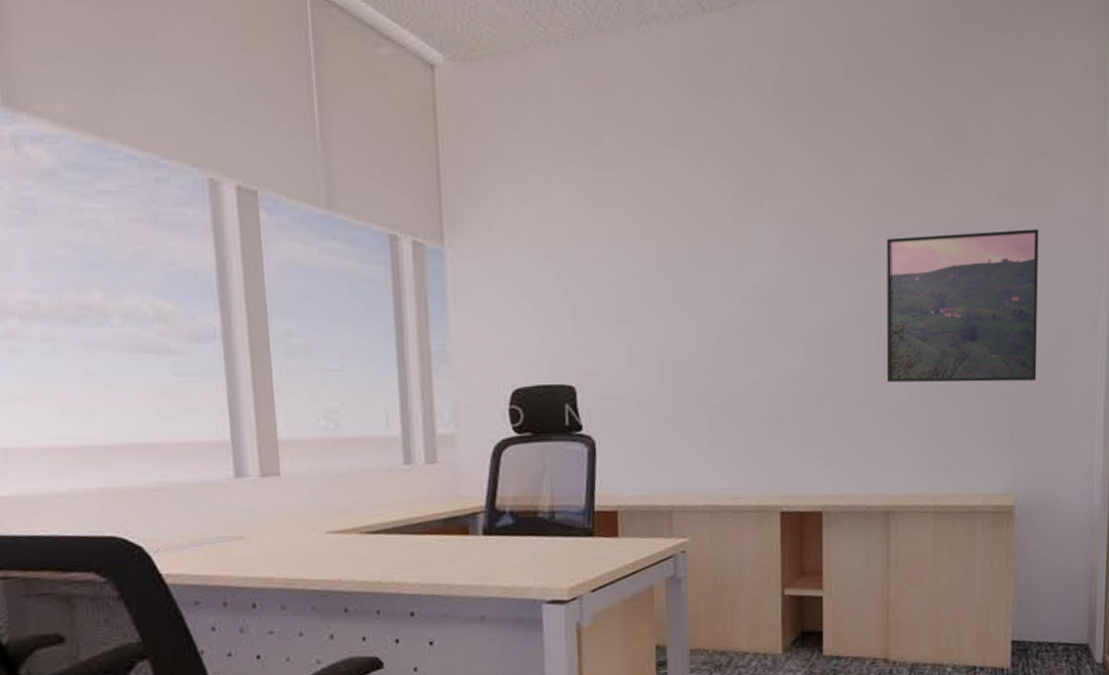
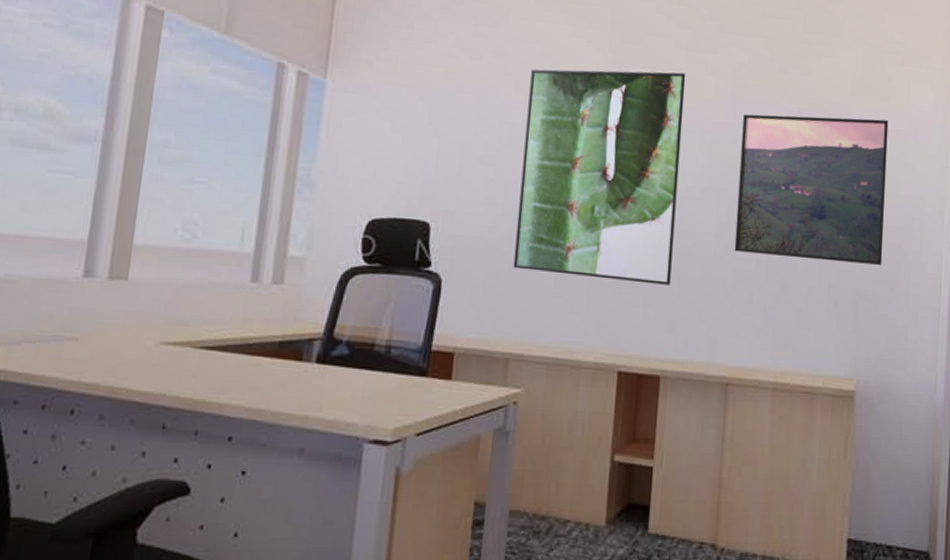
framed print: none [658,200,825,424] -> present [513,69,686,285]

